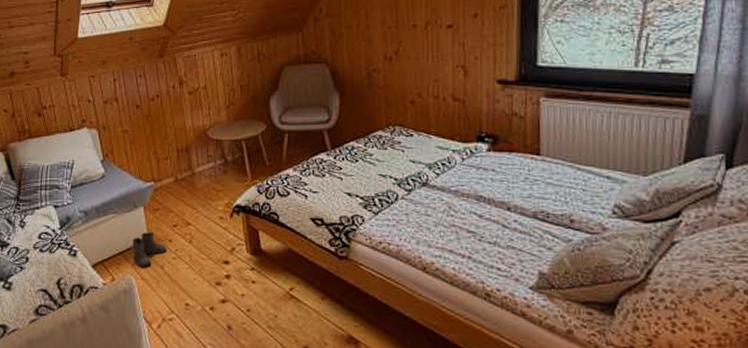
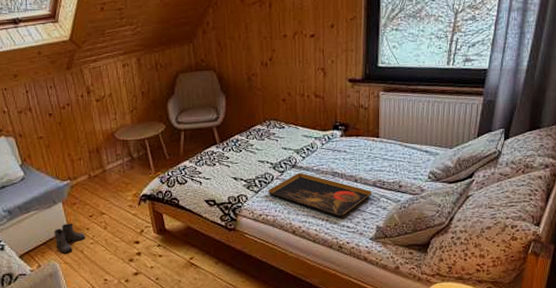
decorative tray: none [390,192,533,257] -> present [267,172,373,219]

